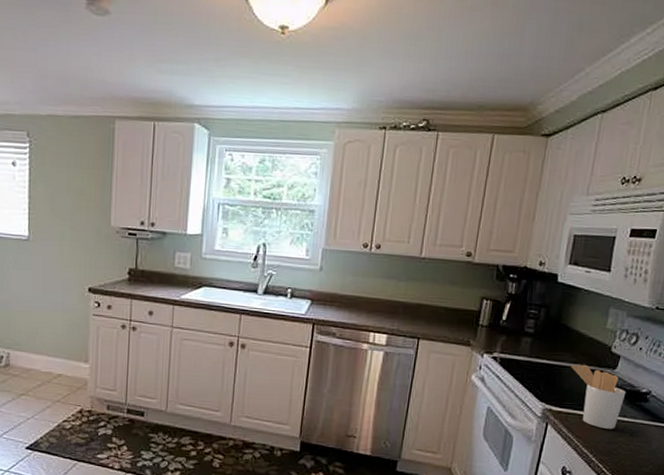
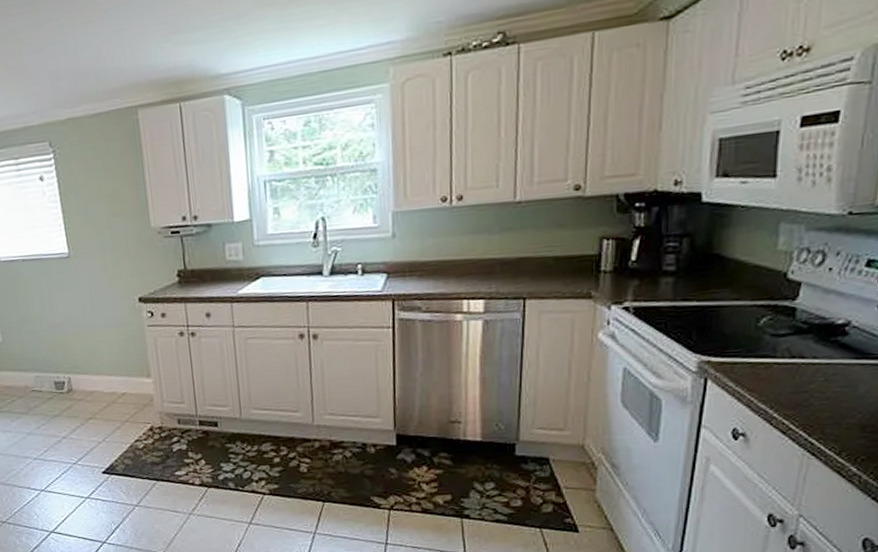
utensil holder: present [571,364,626,429] -> none [732,299,814,376]

